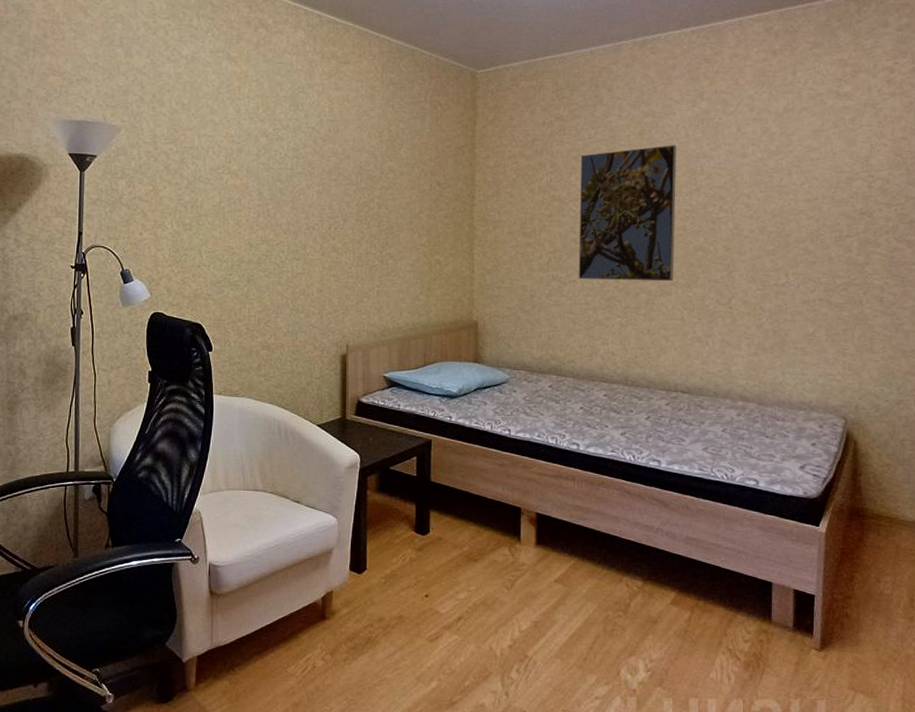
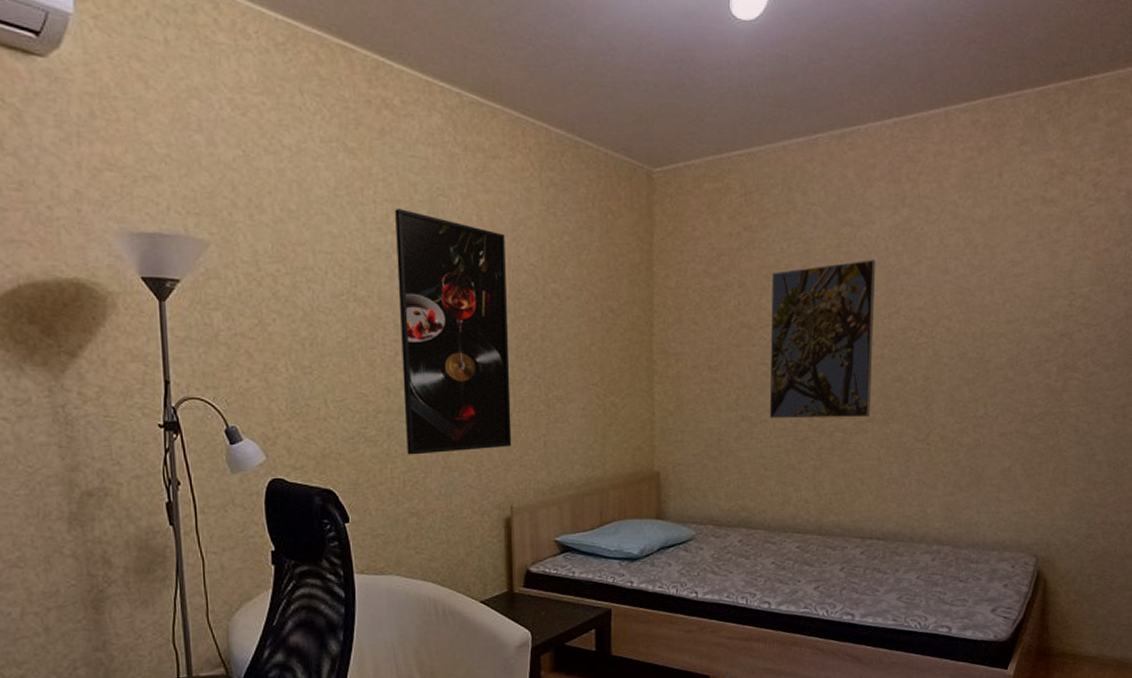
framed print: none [262,102,351,298] -> present [395,208,512,455]

